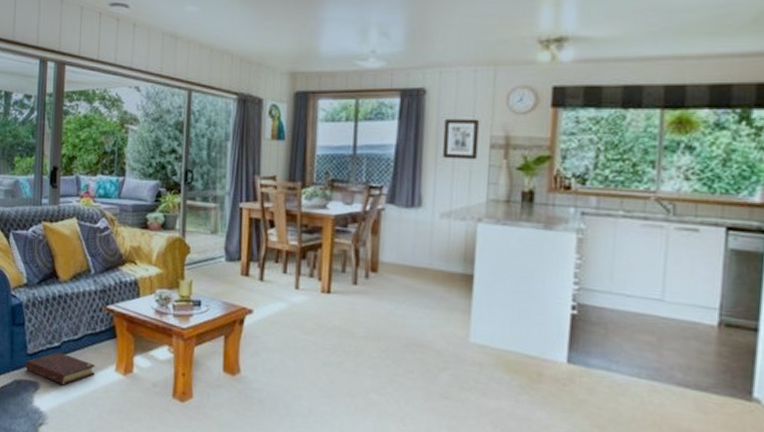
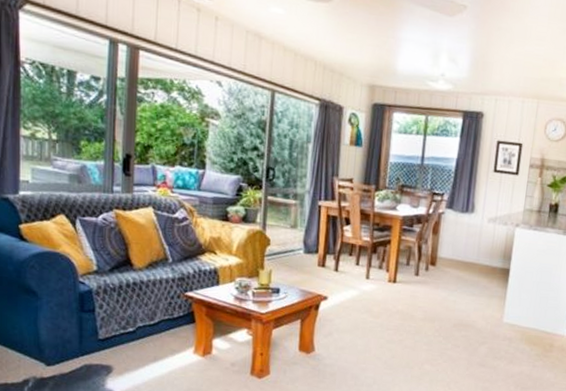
book: present [26,352,96,385] -> none [97,337,173,367]

